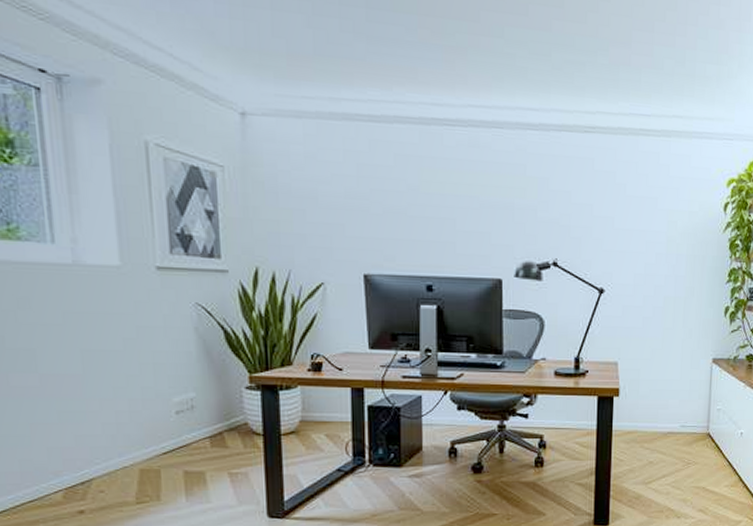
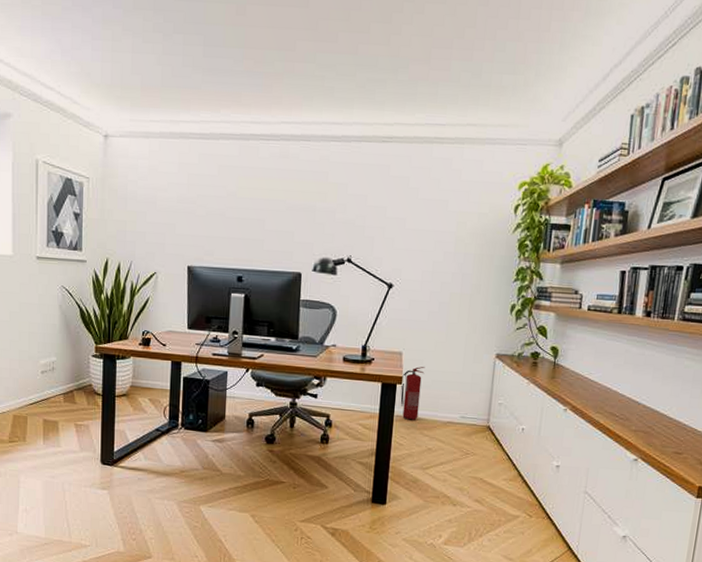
fire extinguisher: none [618,376,642,434] -> present [400,367,425,420]

